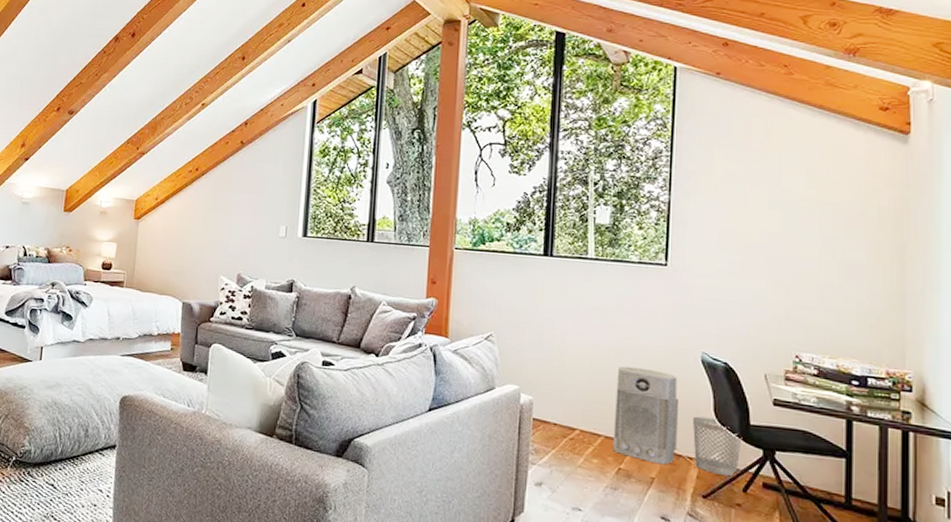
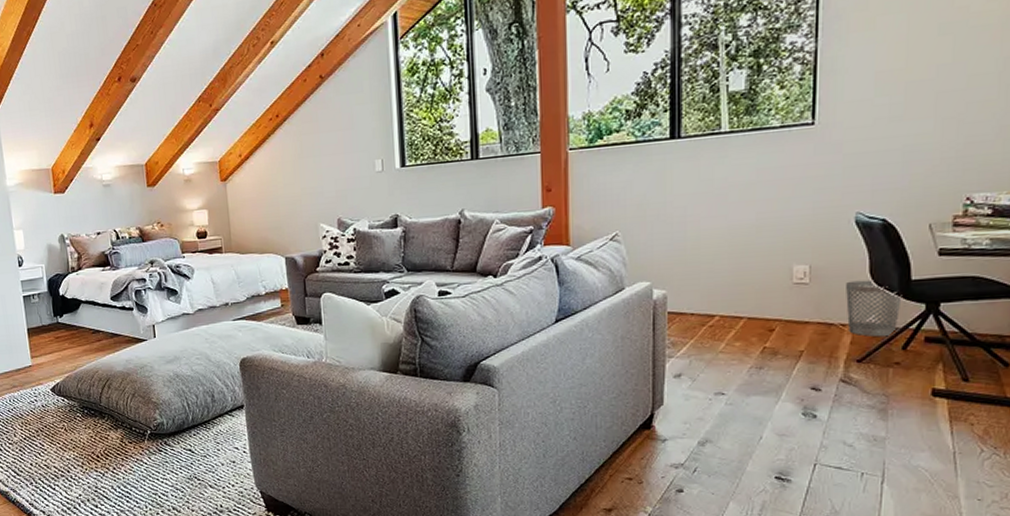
air purifier: present [612,366,678,465] -> none [756,240,829,337]

